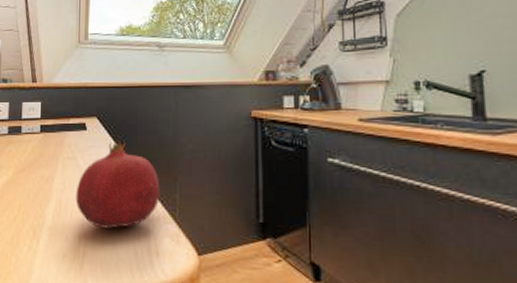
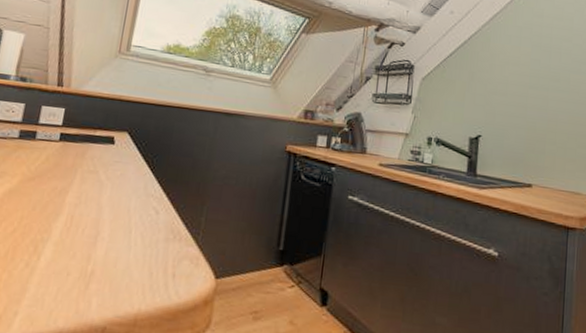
fruit: present [75,142,160,229] -> none [90,160,187,248]

